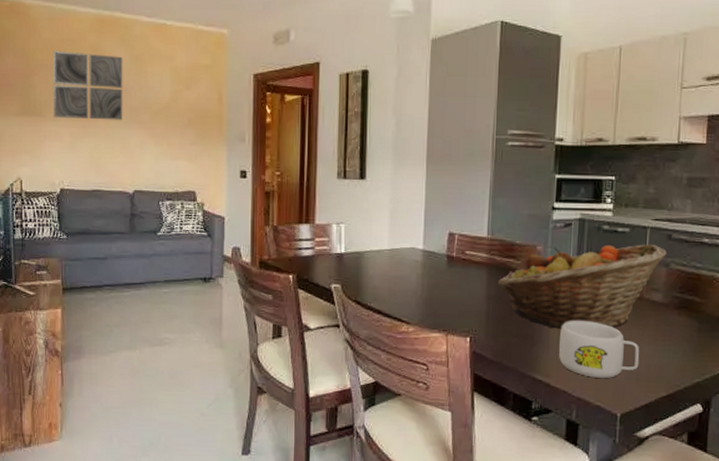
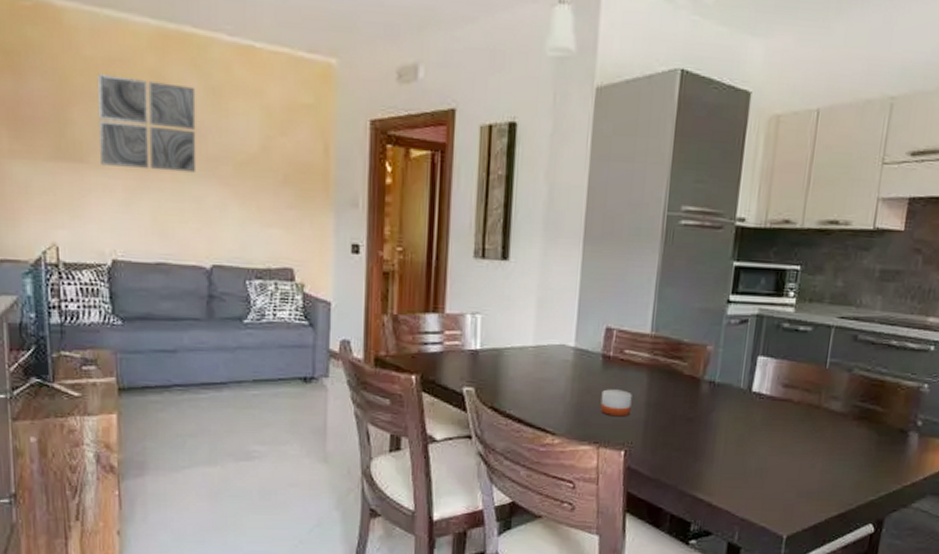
candle: none [447,283,474,308] -> present [600,388,632,417]
fruit basket: present [497,244,667,329] -> none [659,345,851,442]
mug: present [559,320,640,378] -> none [724,431,813,496]

